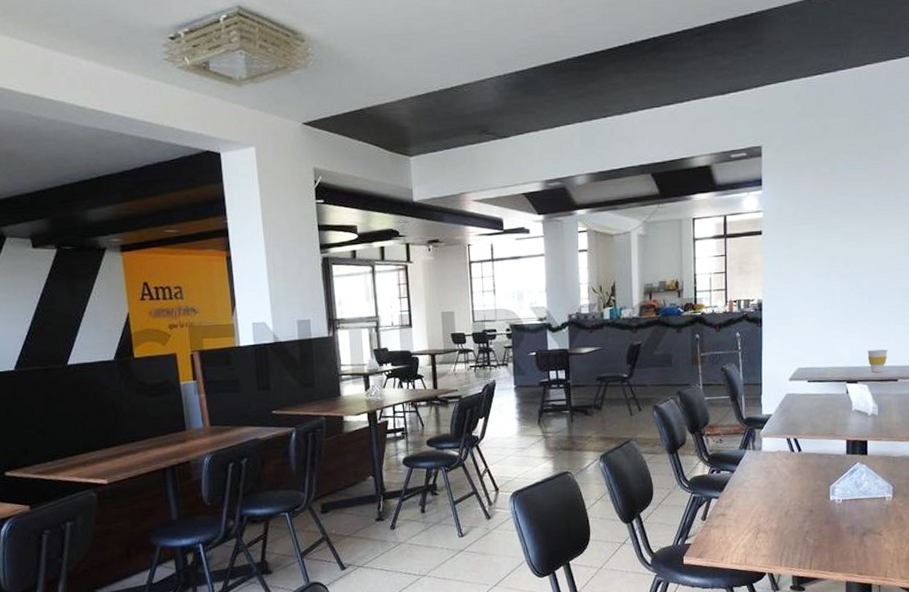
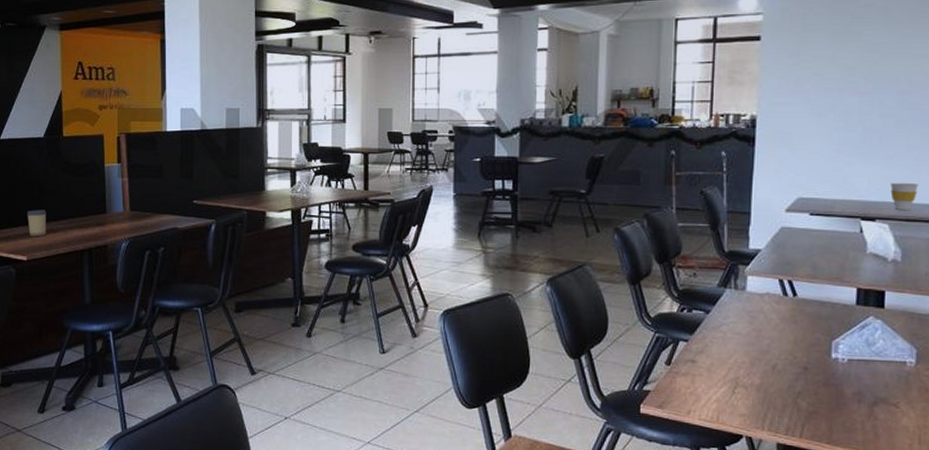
cup: none [103,432,126,460] -> present [27,210,47,237]

